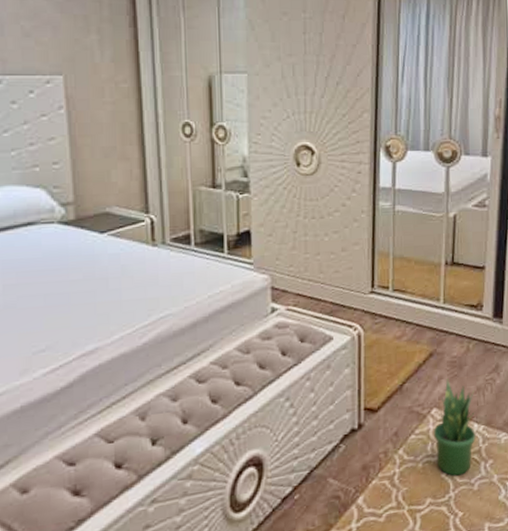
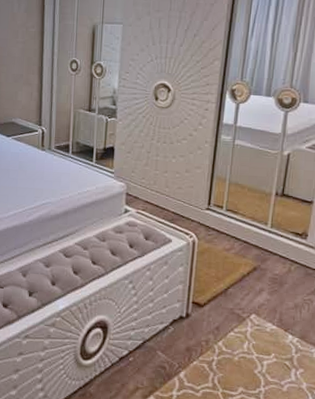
planter: present [433,379,476,476] -> none [250,292,292,376]

